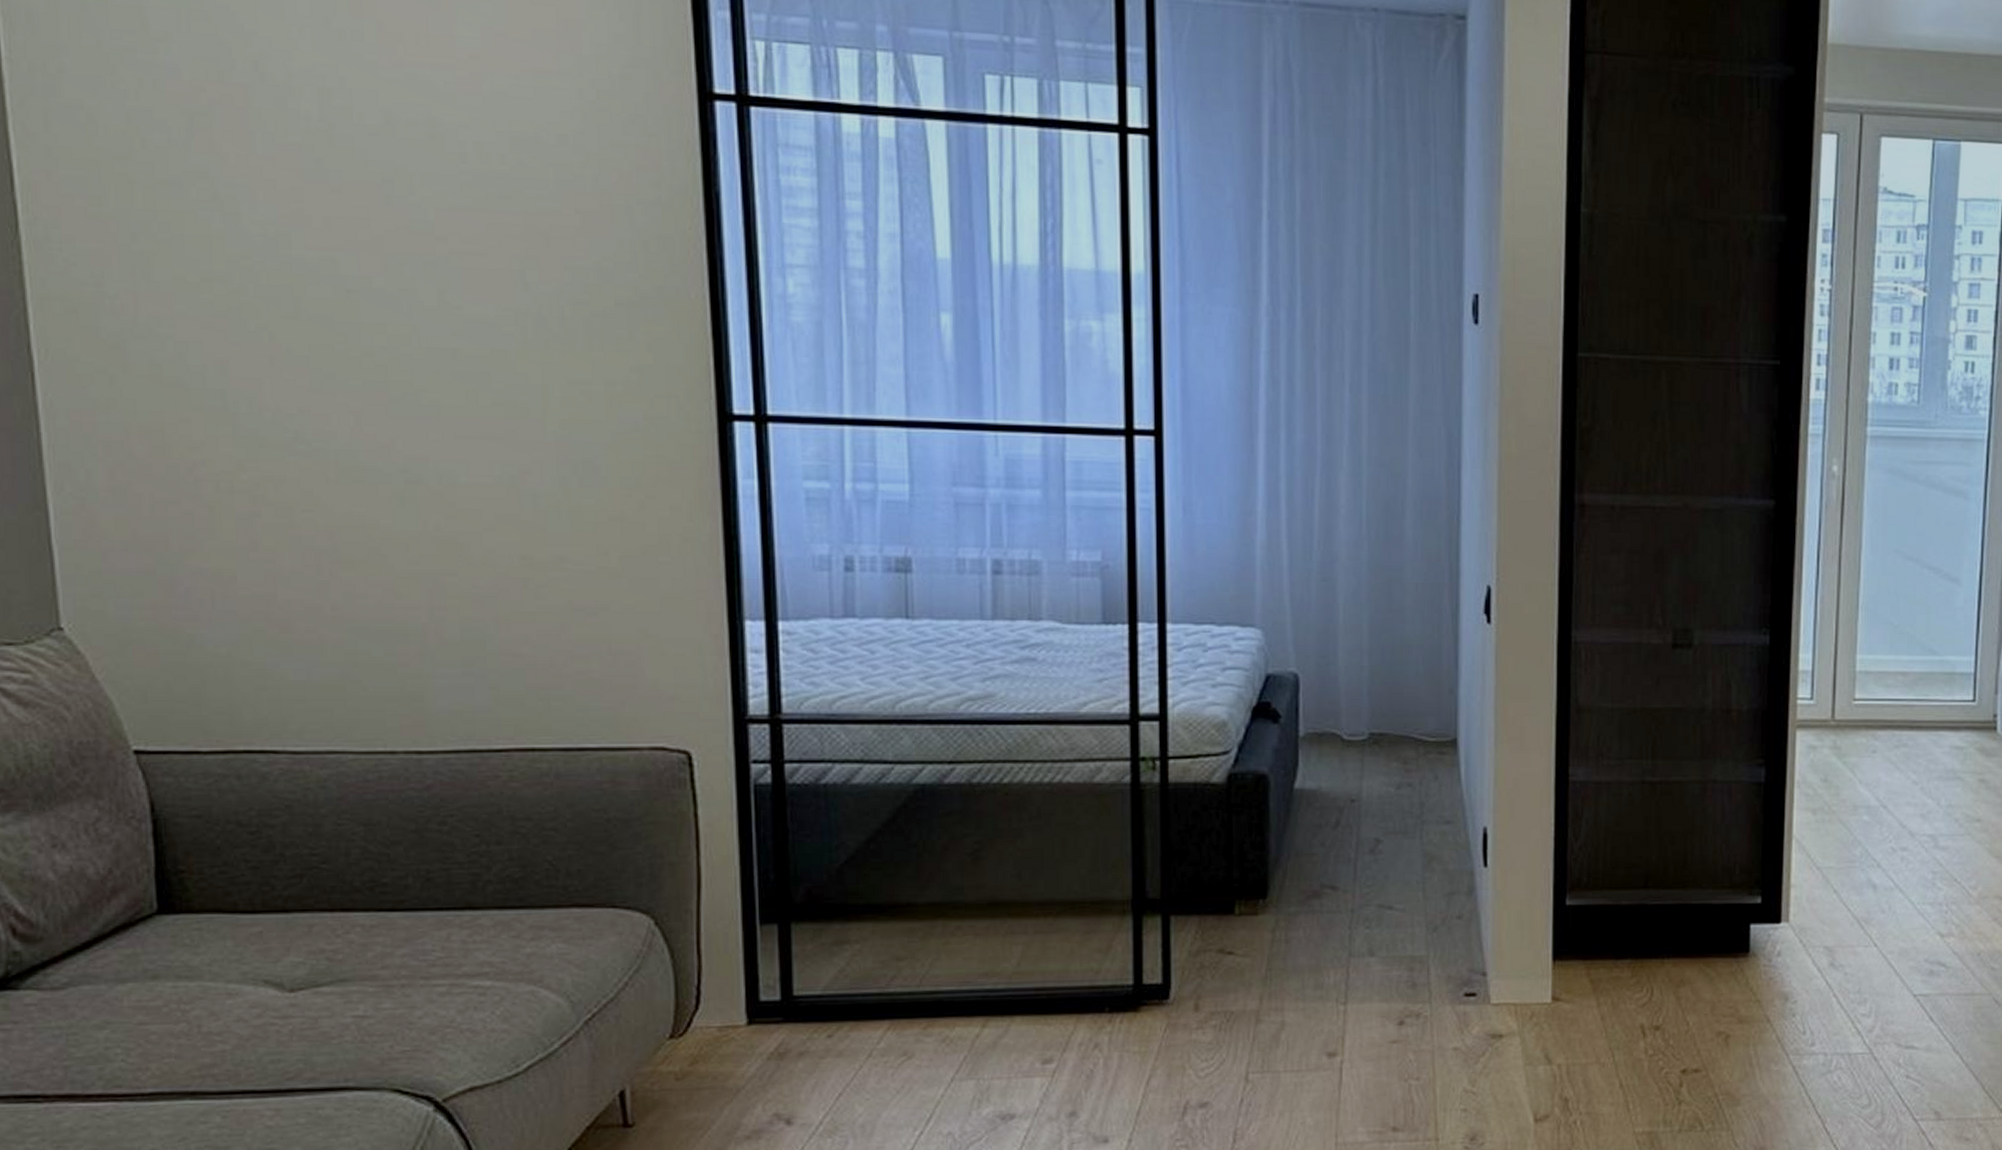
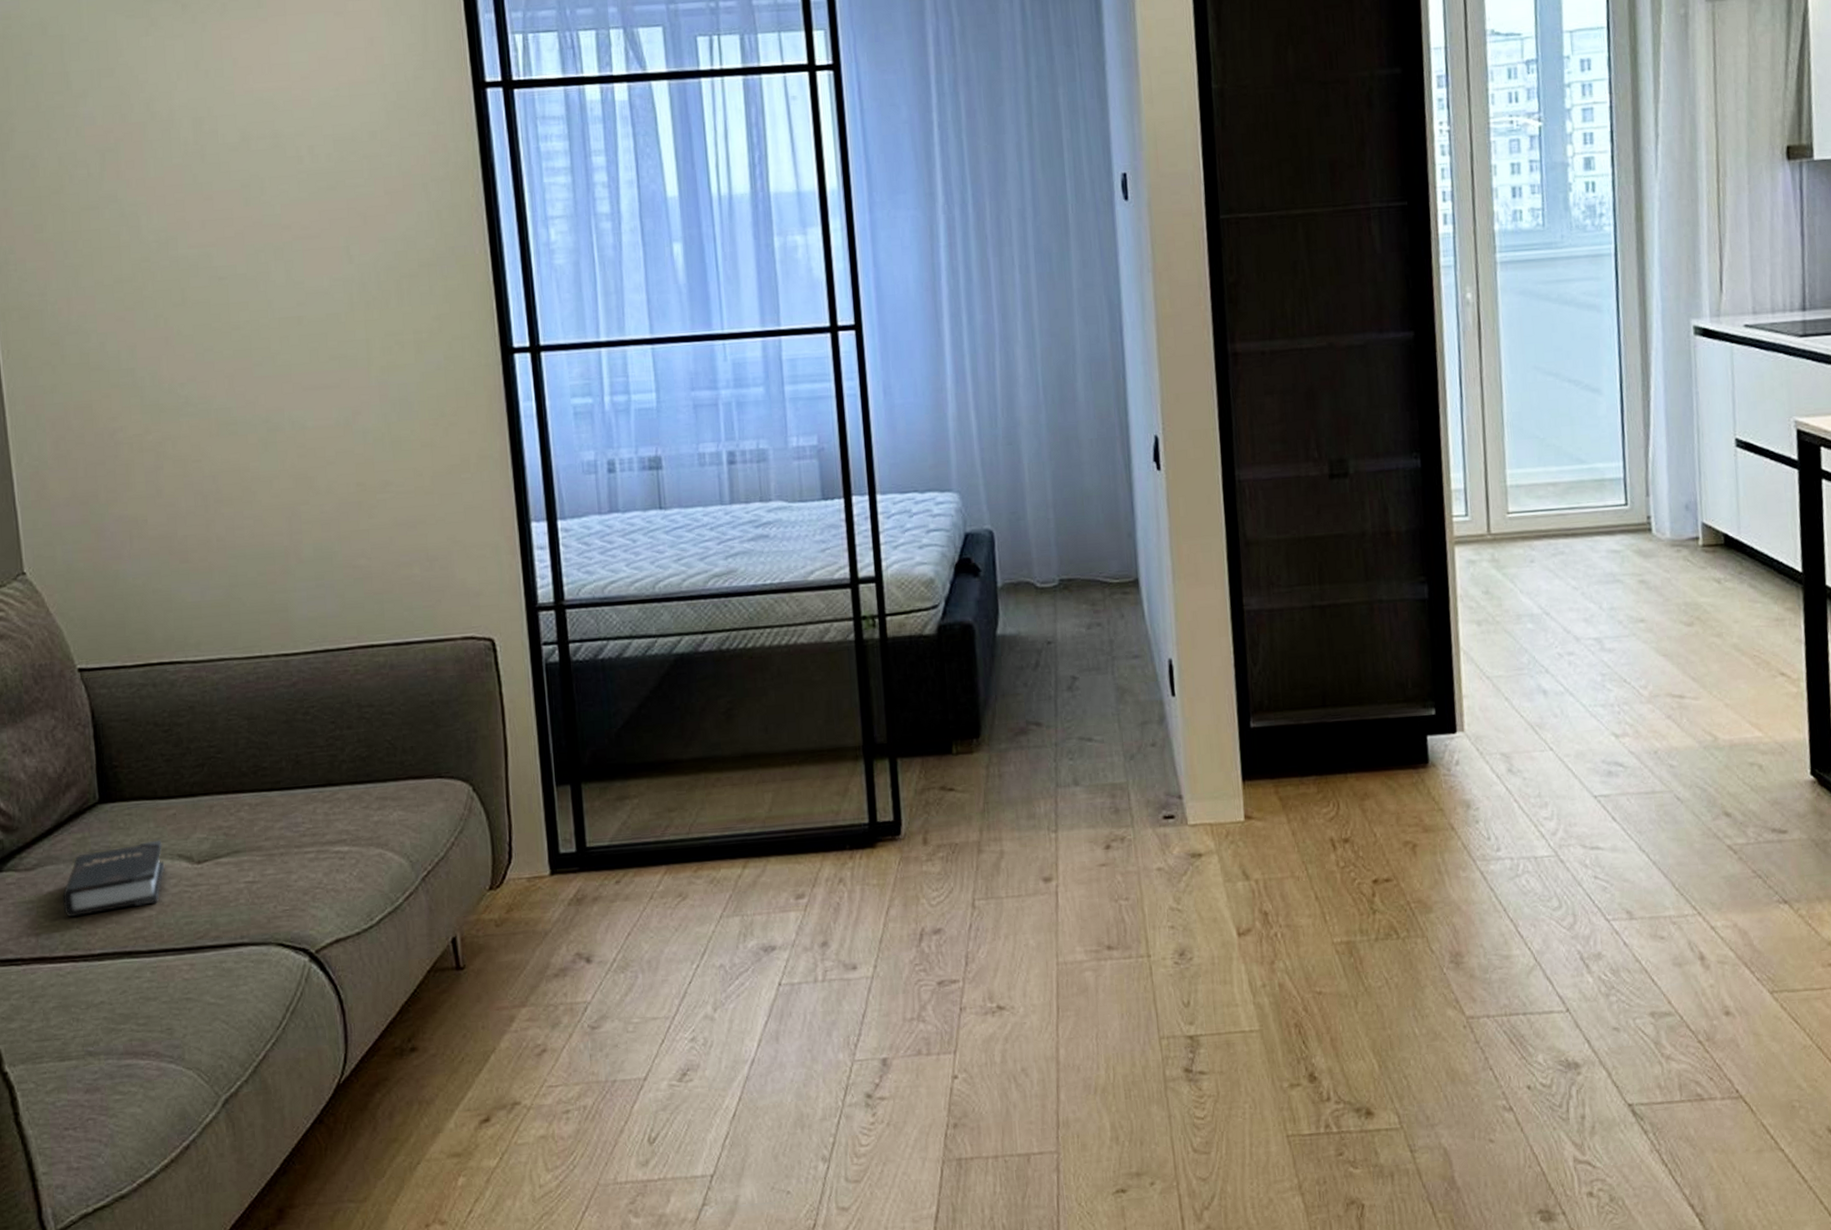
hardback book: none [103,961,245,1047] -> present [62,839,165,917]

